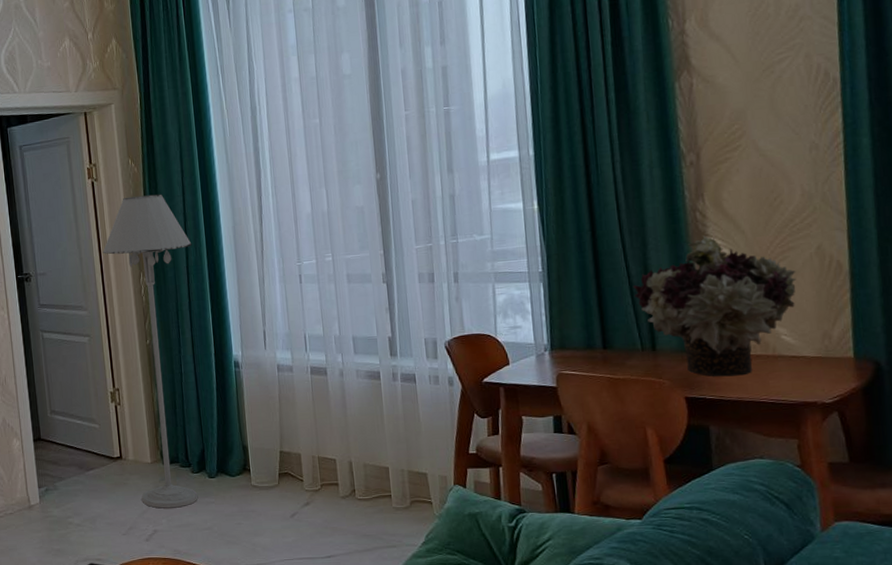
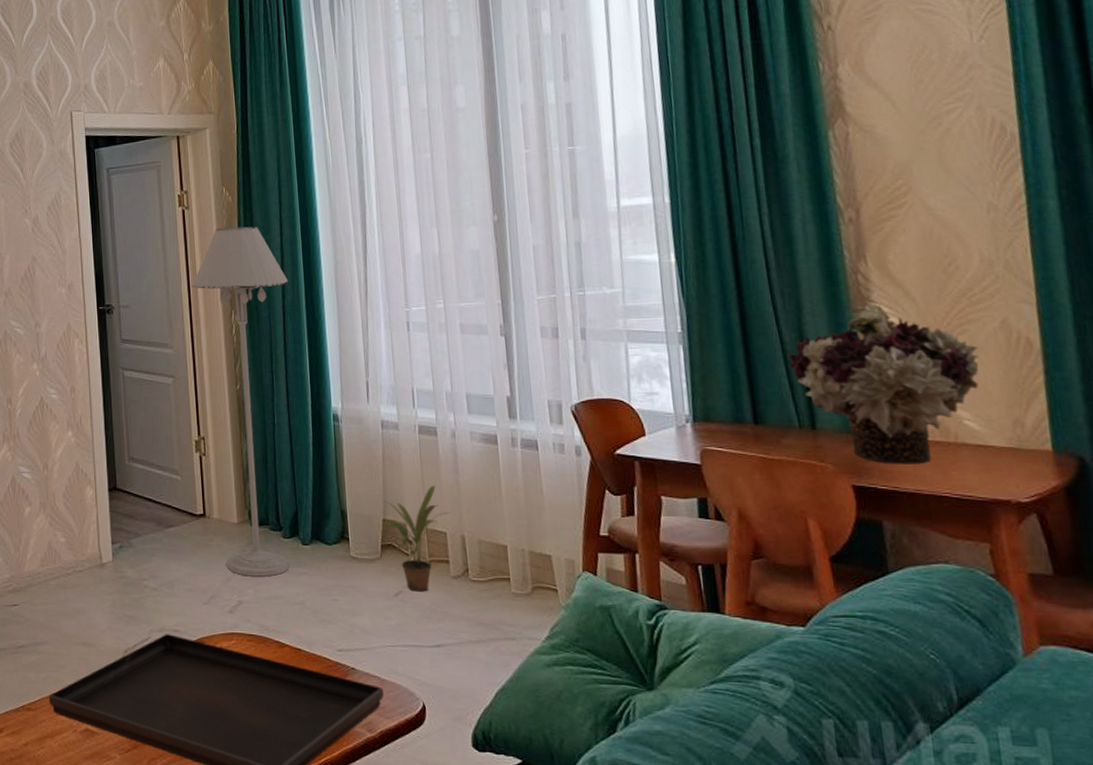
potted plant: none [280,418,339,512] -> present [383,485,450,592]

